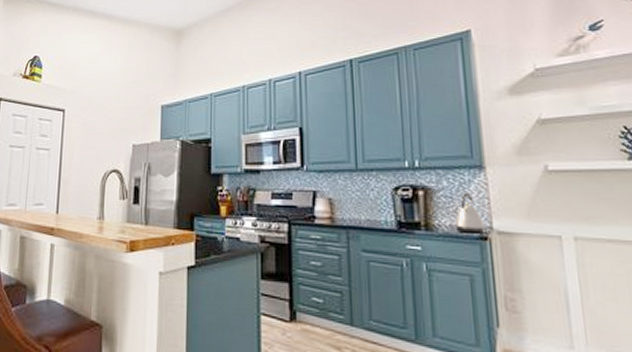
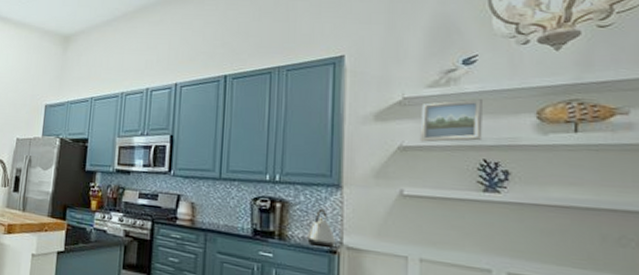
picture frame: none [554,65,620,113] -> present [419,99,483,143]

